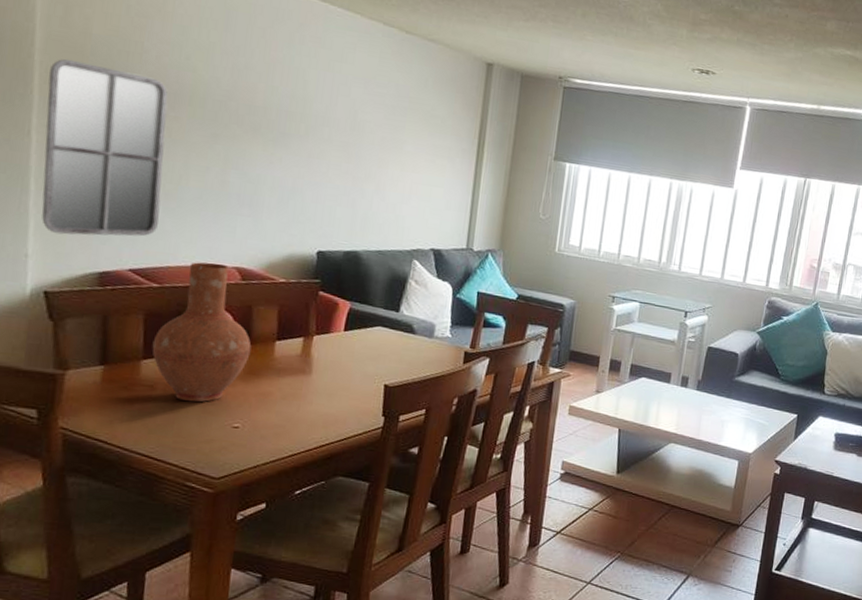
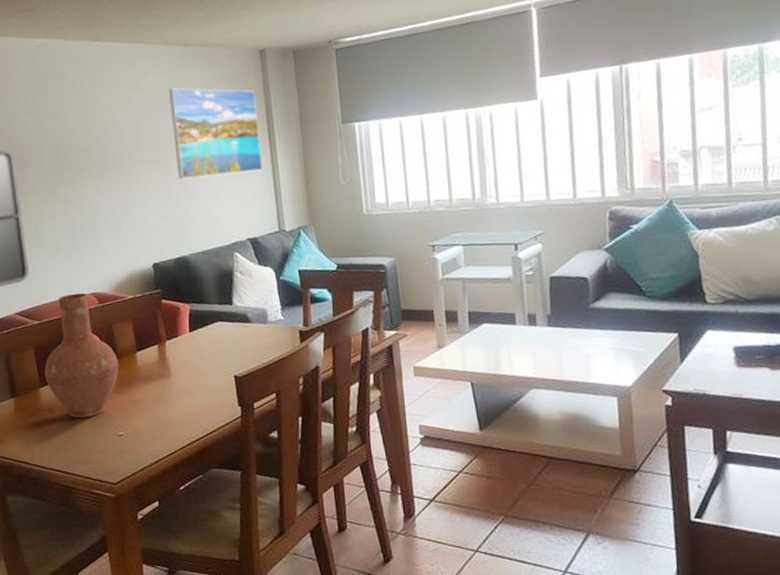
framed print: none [368,72,473,184] -> present [169,88,262,179]

